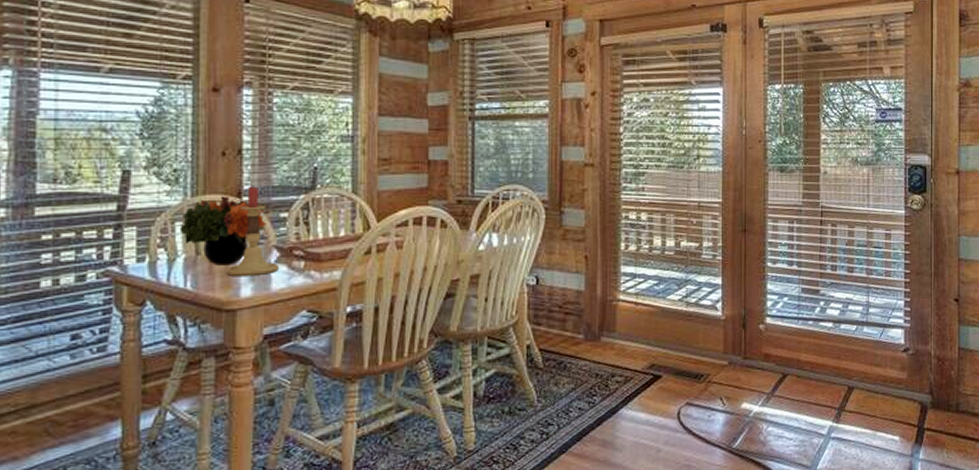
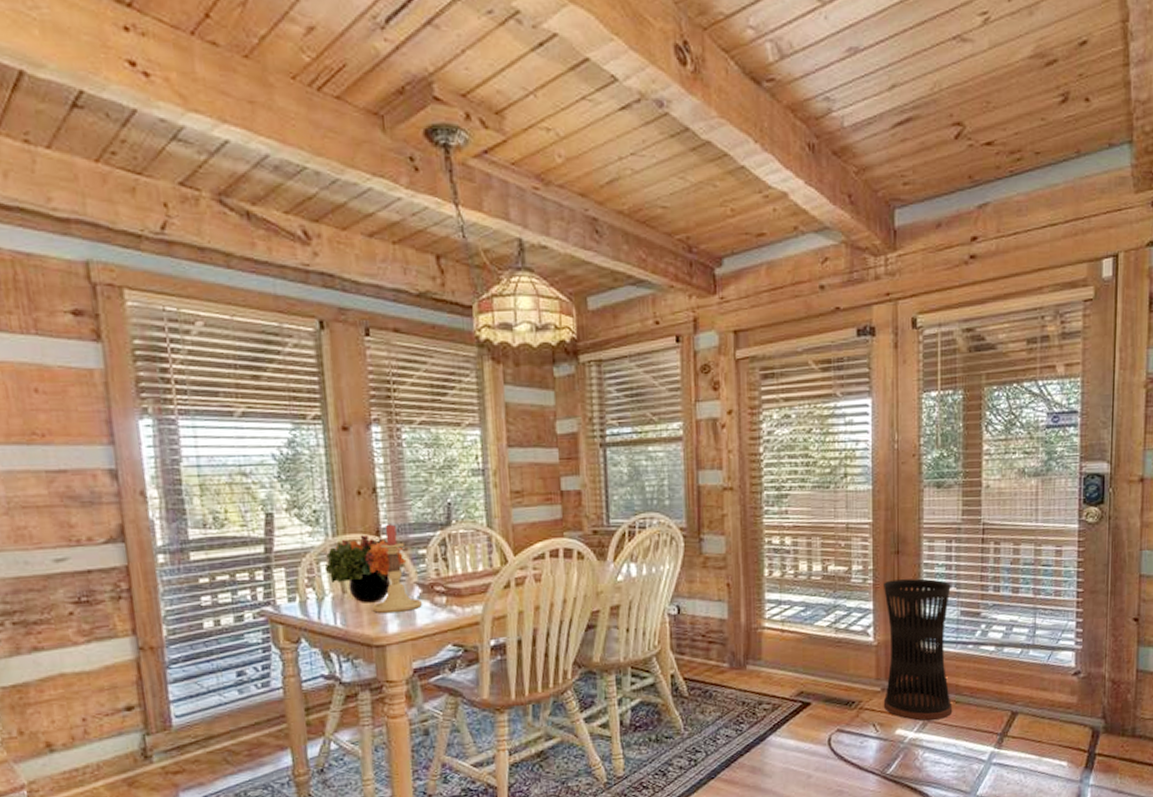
umbrella stand: none [730,256,795,394] -> present [883,578,953,721]

